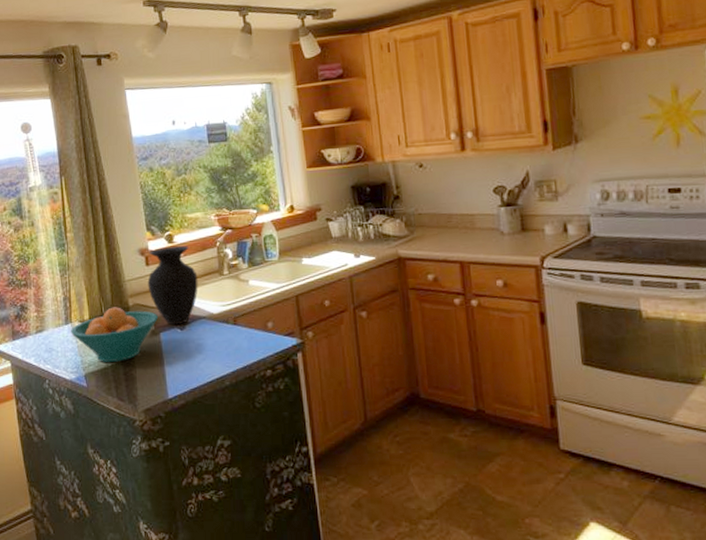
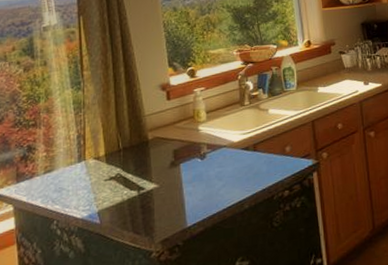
fruit bowl: present [71,307,159,363] -> none [84,141,179,197]
vase: present [147,245,198,326] -> none [168,79,220,156]

